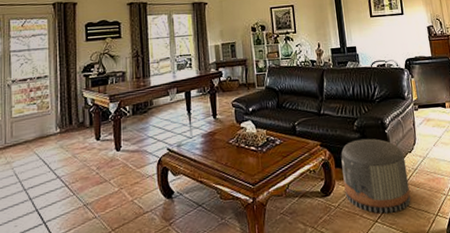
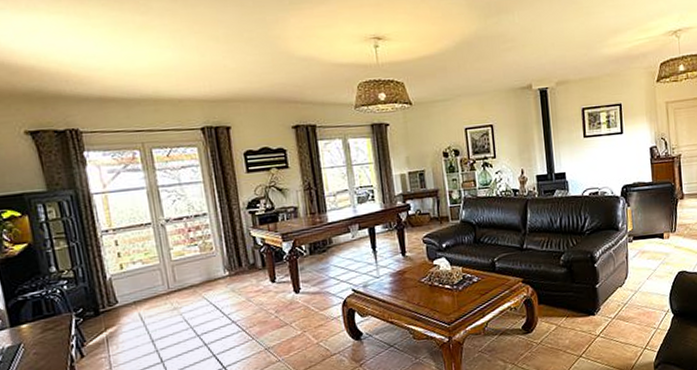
pouf: present [341,138,411,214] -> none [545,273,619,349]

